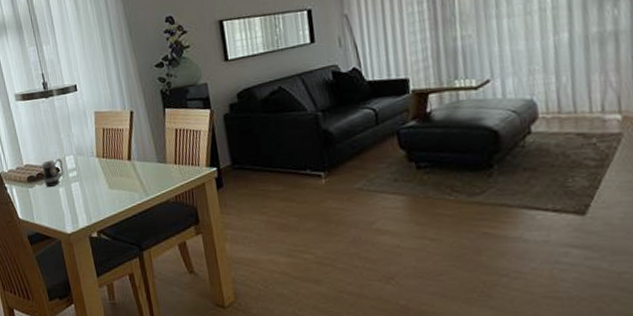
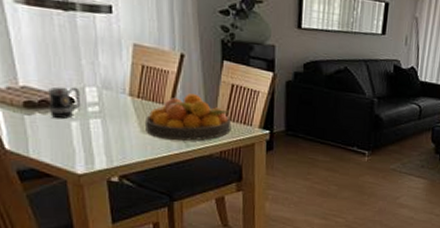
fruit bowl: none [111,145,182,192] -> present [146,93,232,141]

